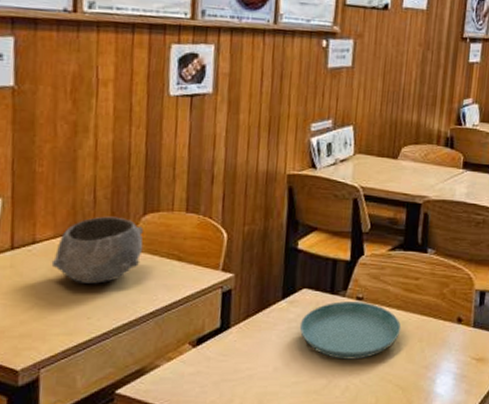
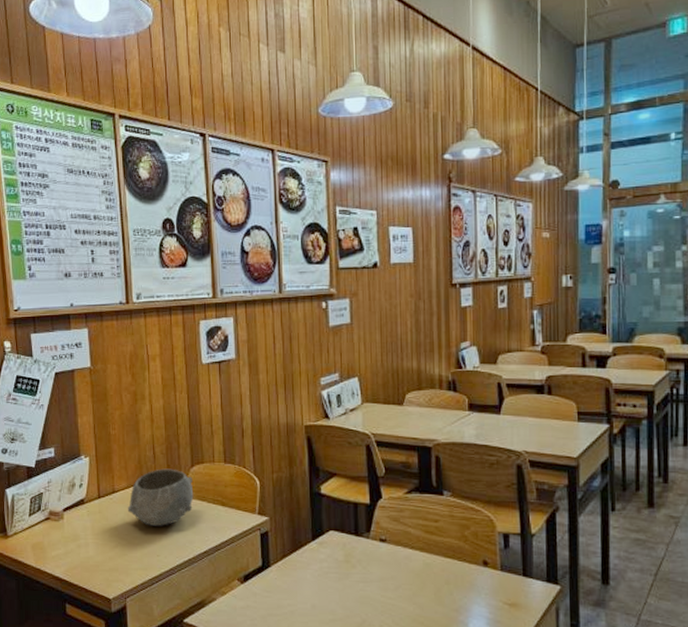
saucer: present [299,301,402,360] -> none [330,543,427,600]

